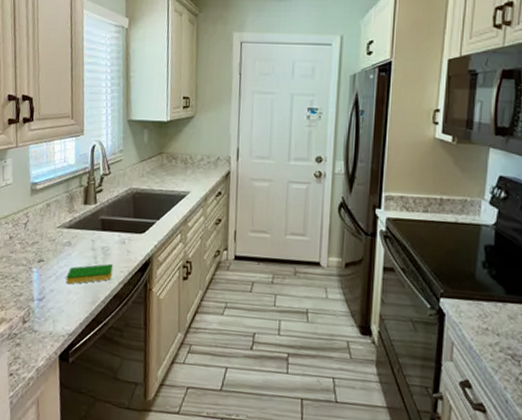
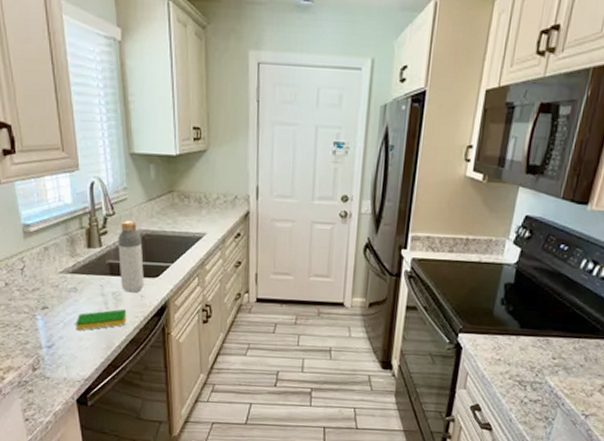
bottle: none [110,180,132,248] -> present [118,221,144,293]

